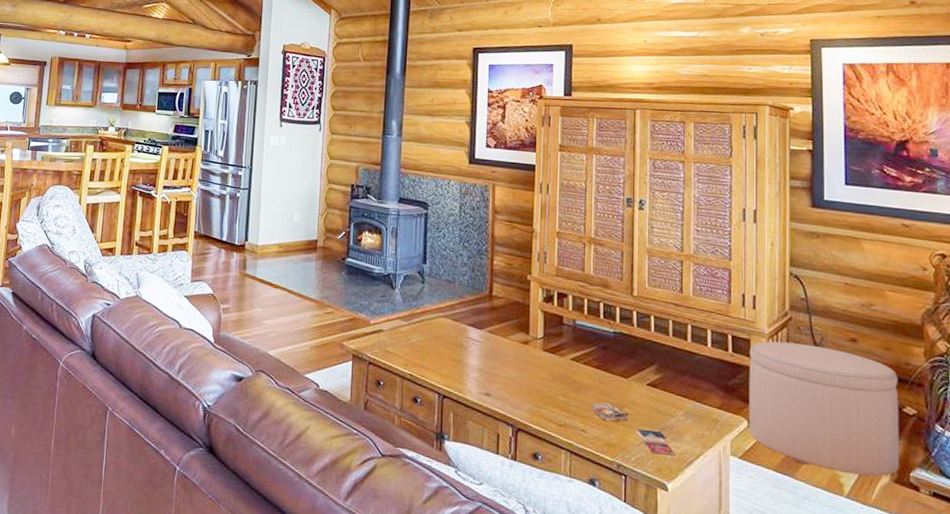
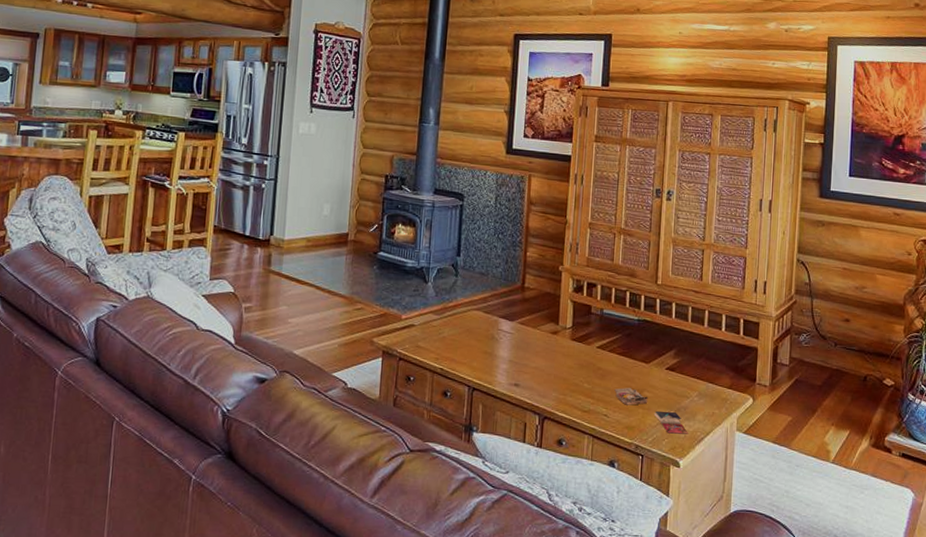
ottoman: present [749,341,900,477] -> none [754,323,881,443]

